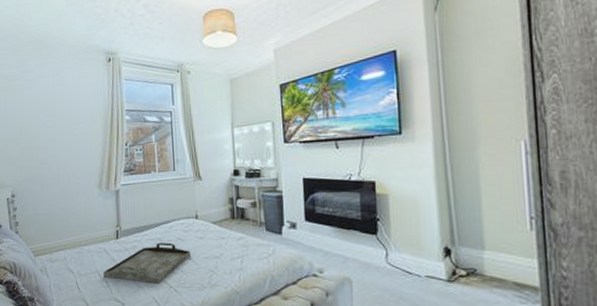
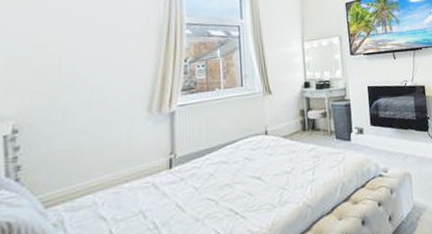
serving tray: present [103,242,191,284] -> none [150,164,260,218]

